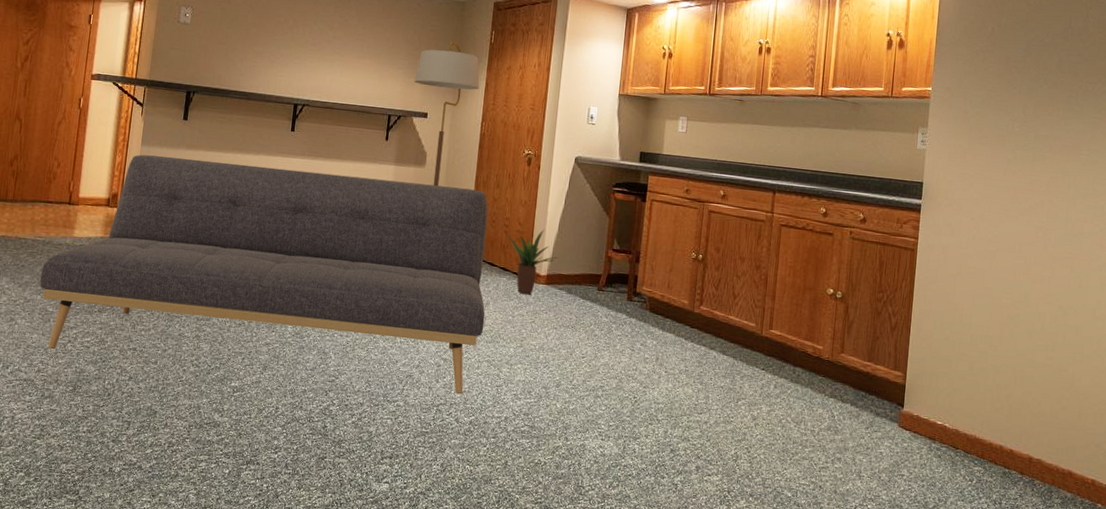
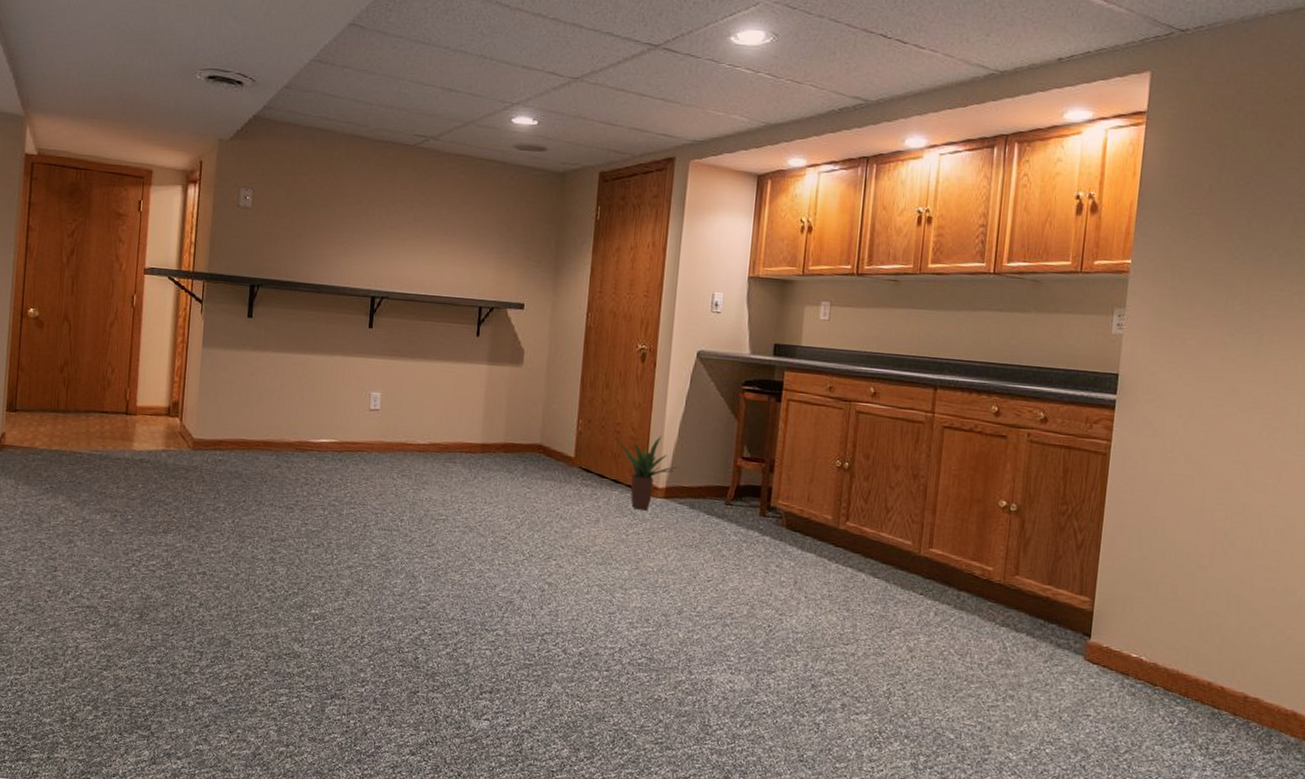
sofa: present [39,154,488,394] -> none [98,357,596,622]
floor lamp: present [414,41,480,187] -> none [508,220,584,388]

